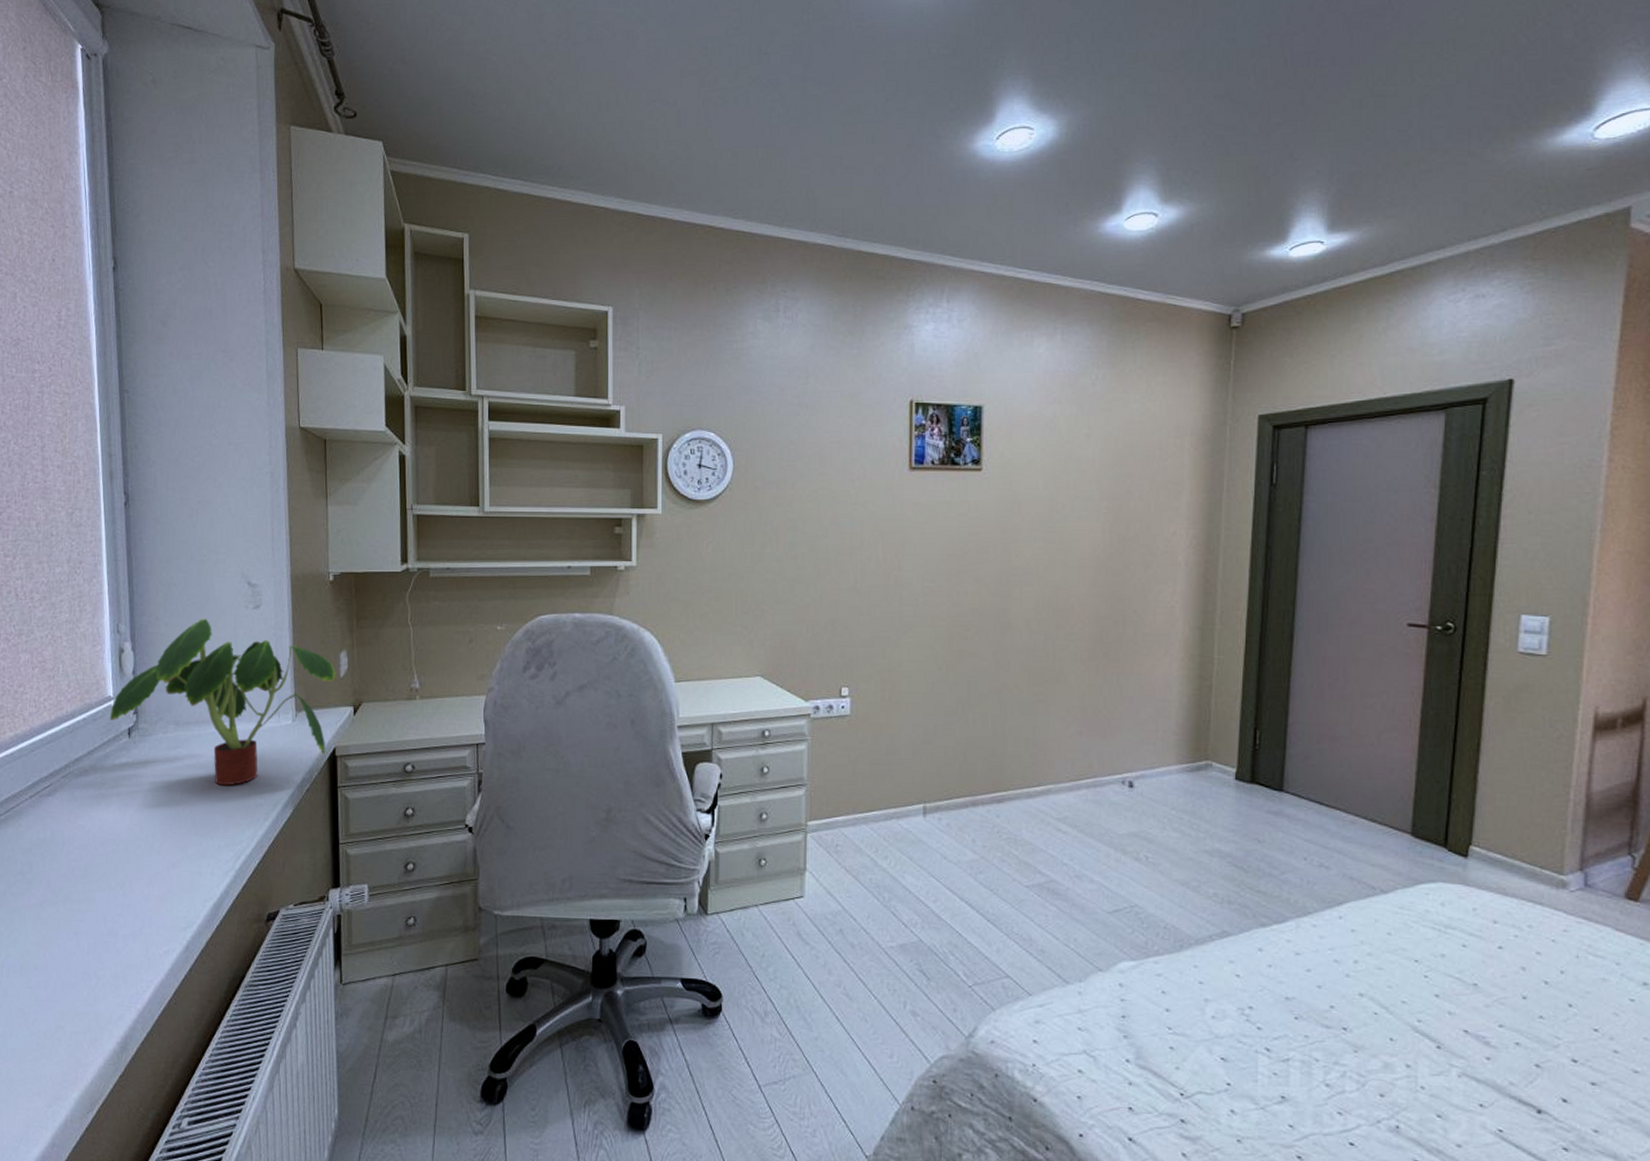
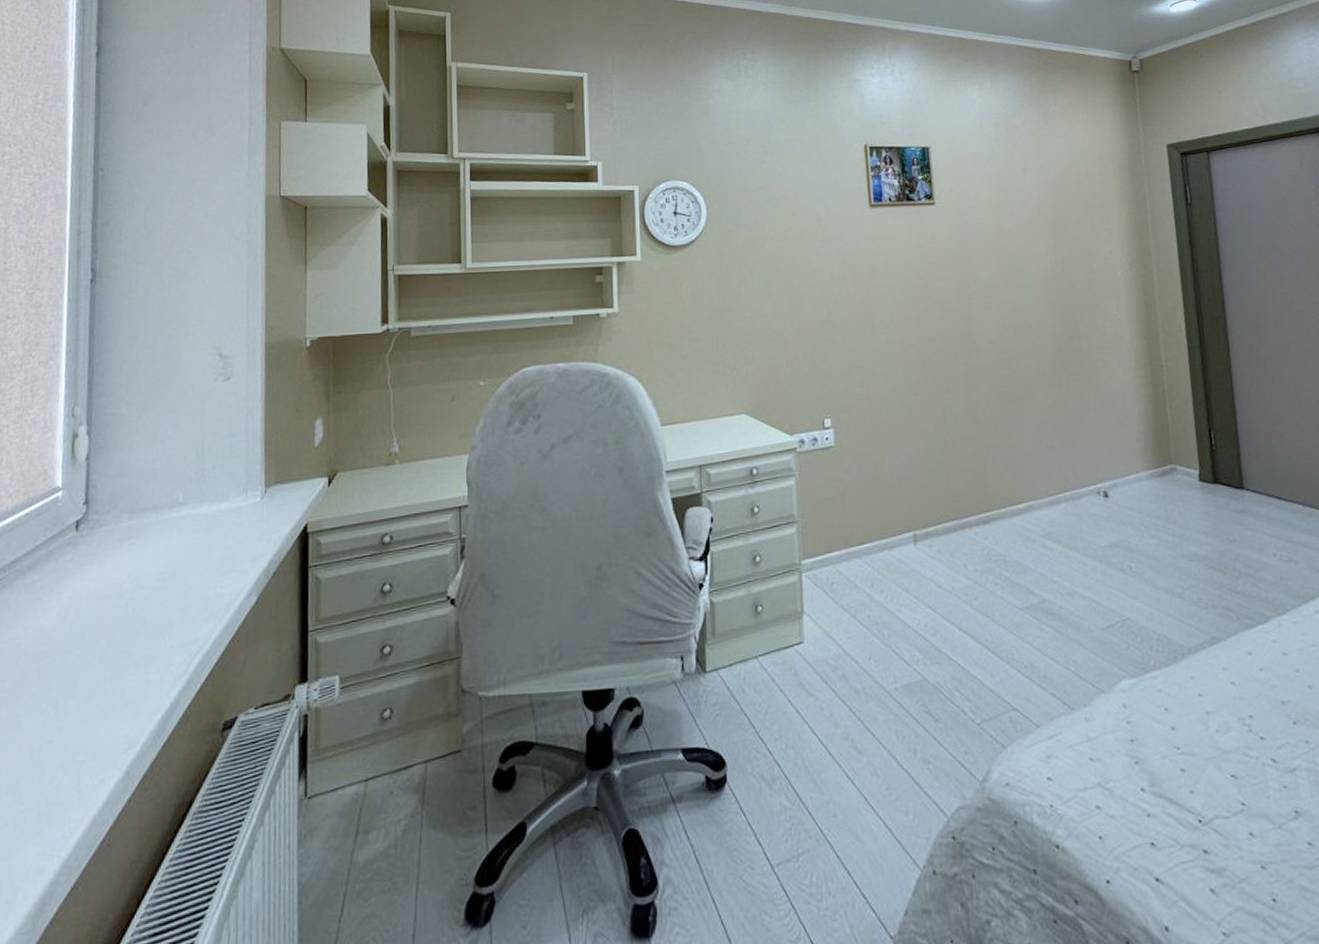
plant: present [109,618,336,786] -> none [55,394,310,577]

